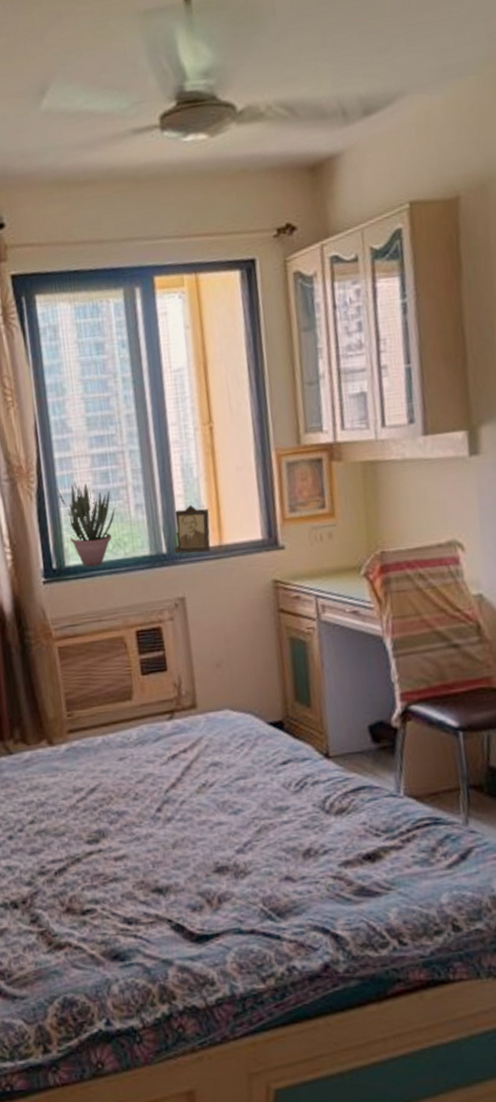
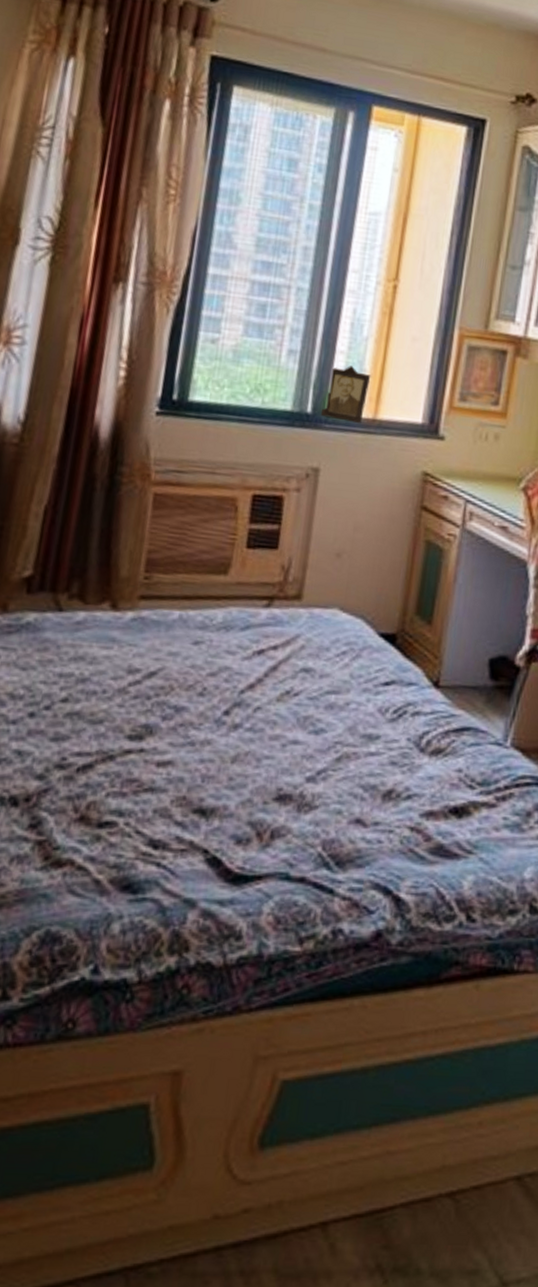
potted plant: present [56,482,116,567] -> none [200,307,265,410]

